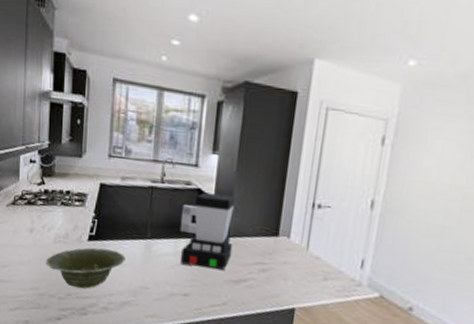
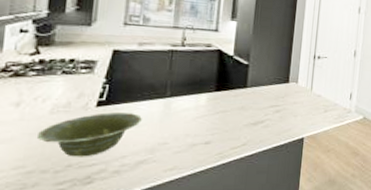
coffee maker: present [179,192,235,270] -> none [200,52,252,117]

